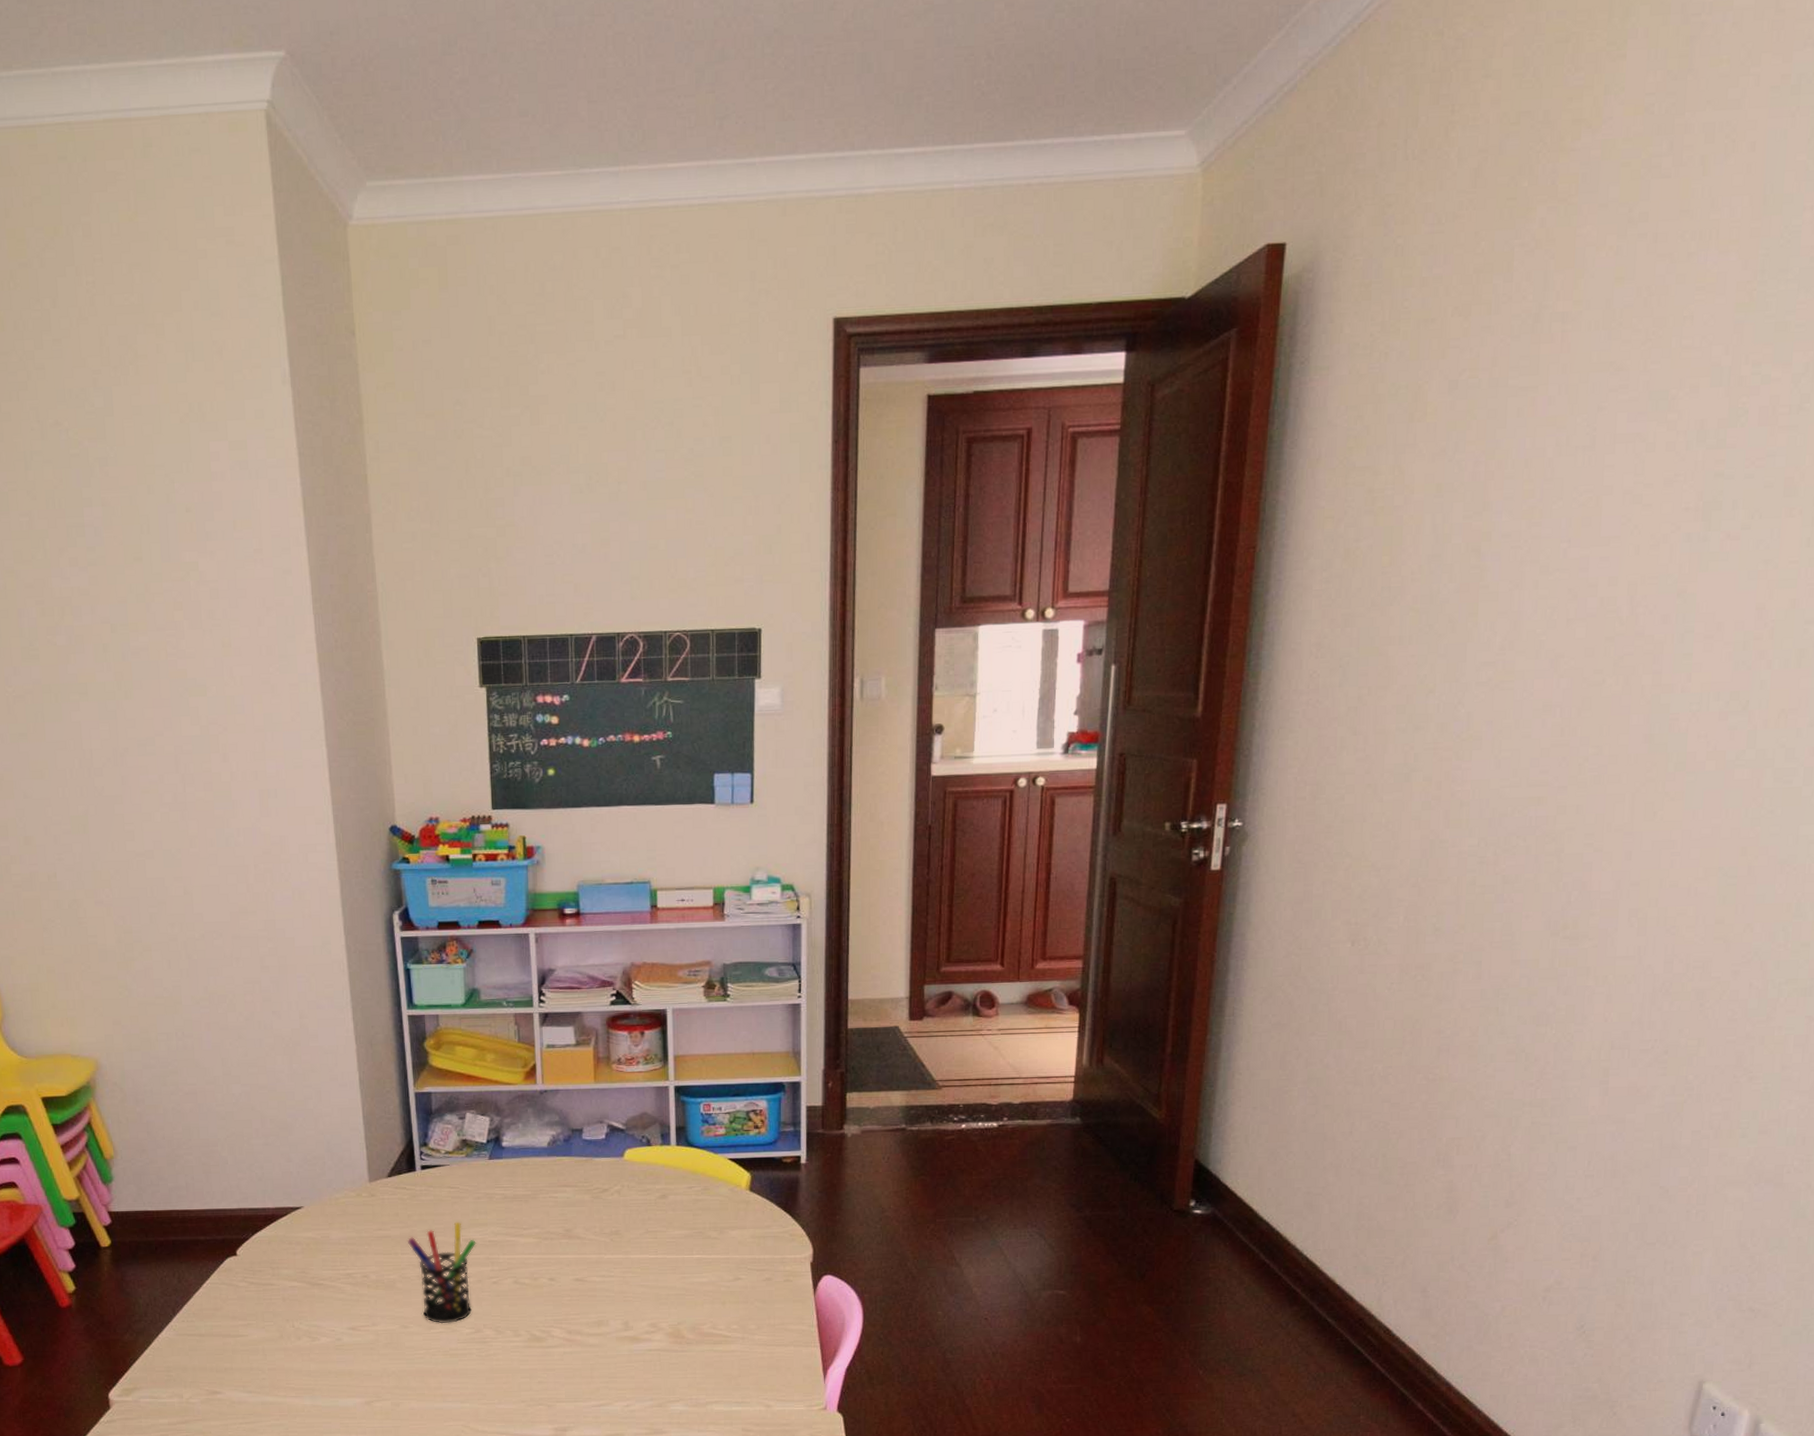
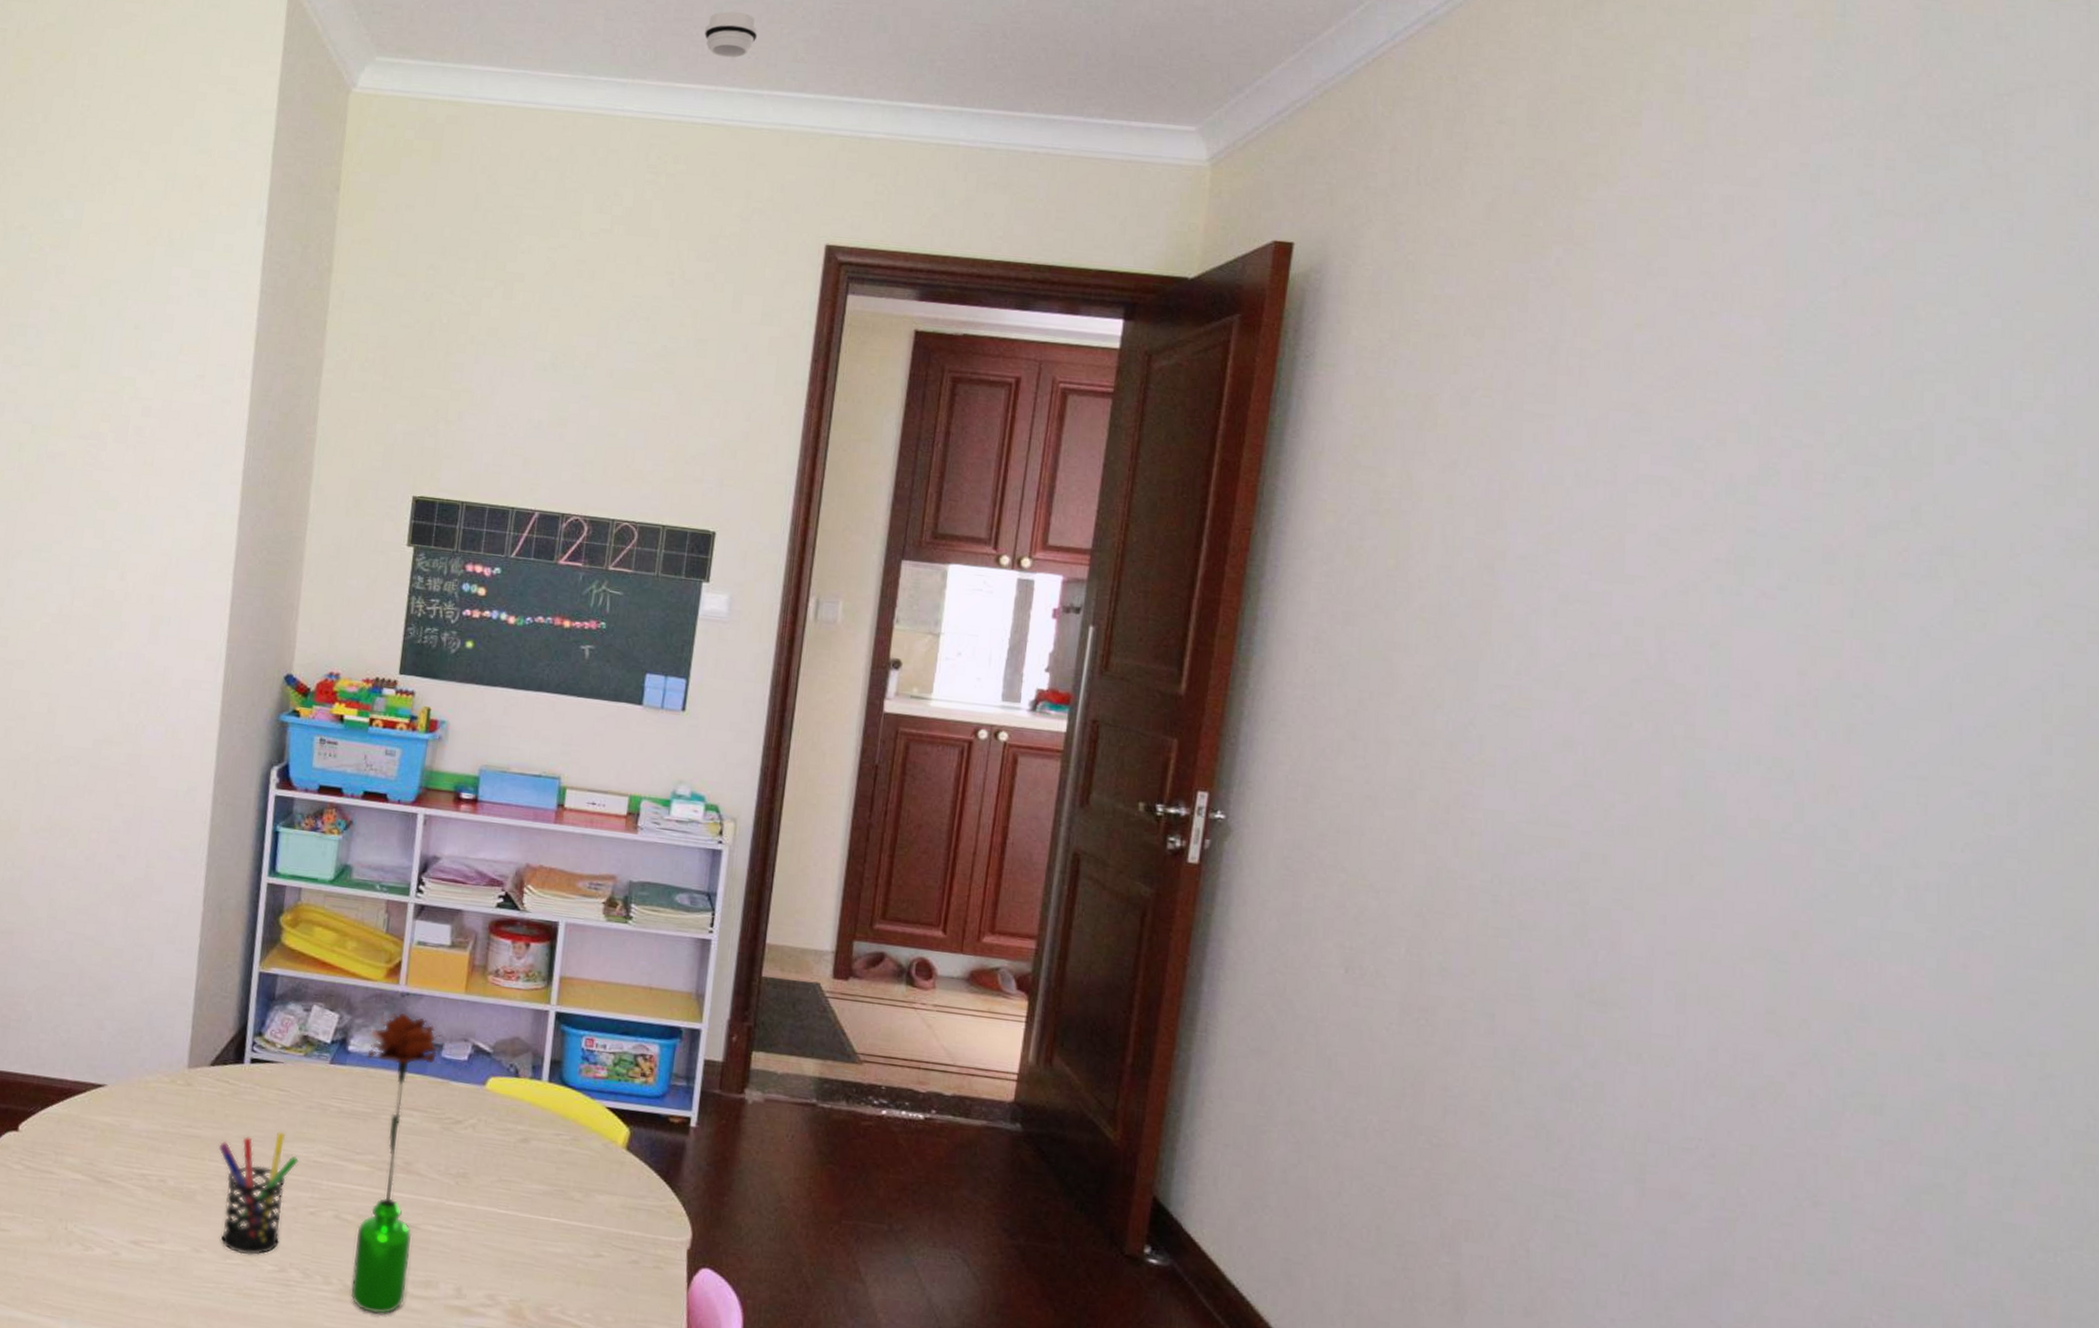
flower: none [518,1107,583,1353] -> present [350,1012,445,1315]
smoke detector: none [689,72,743,127] -> present [705,11,758,58]

